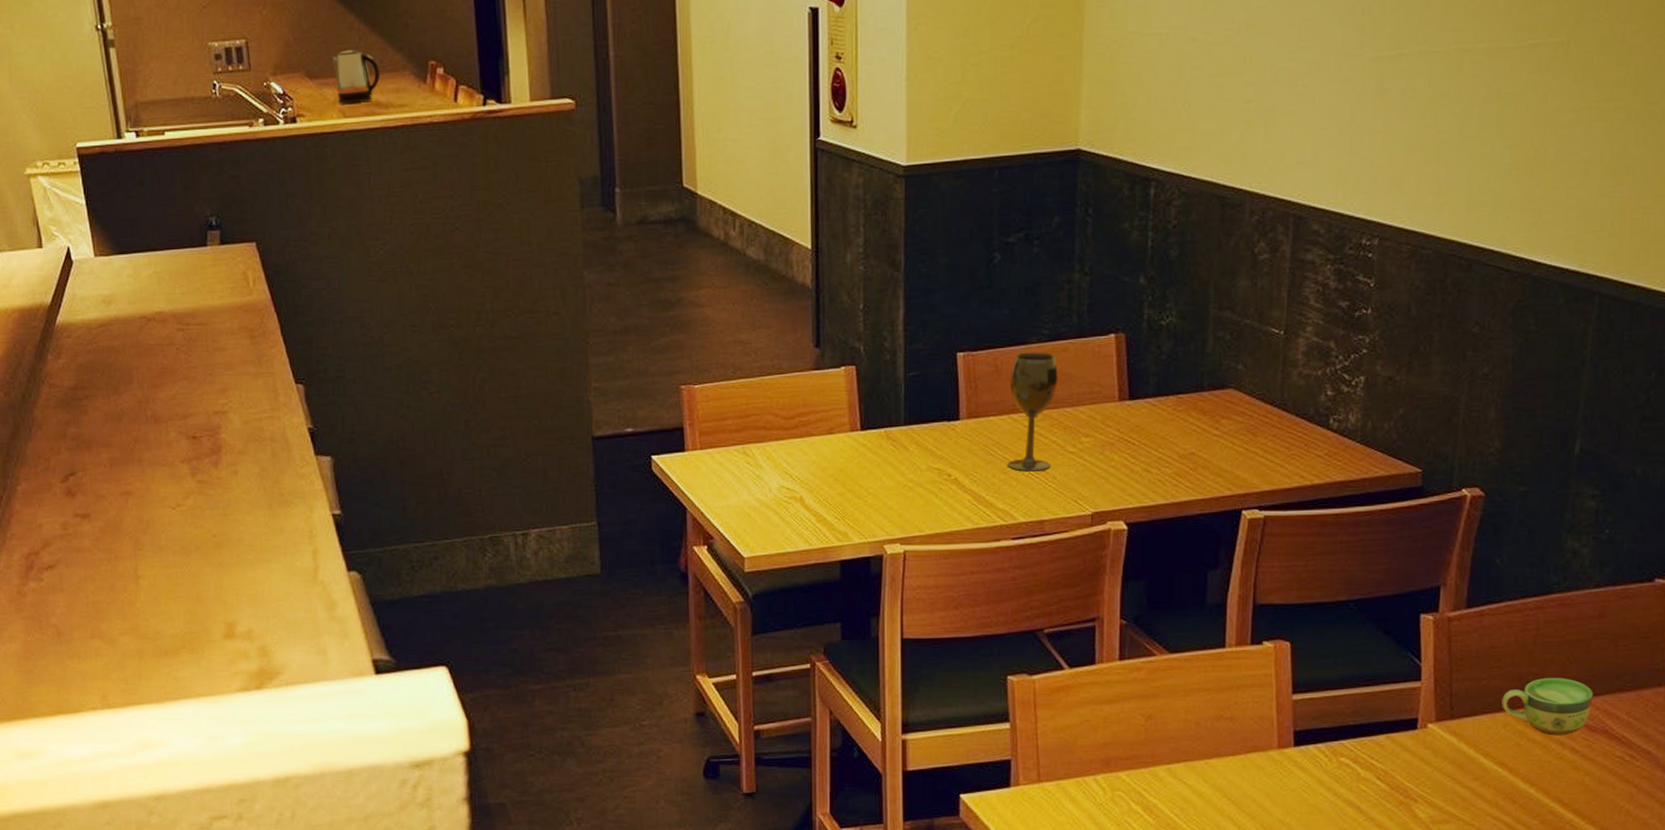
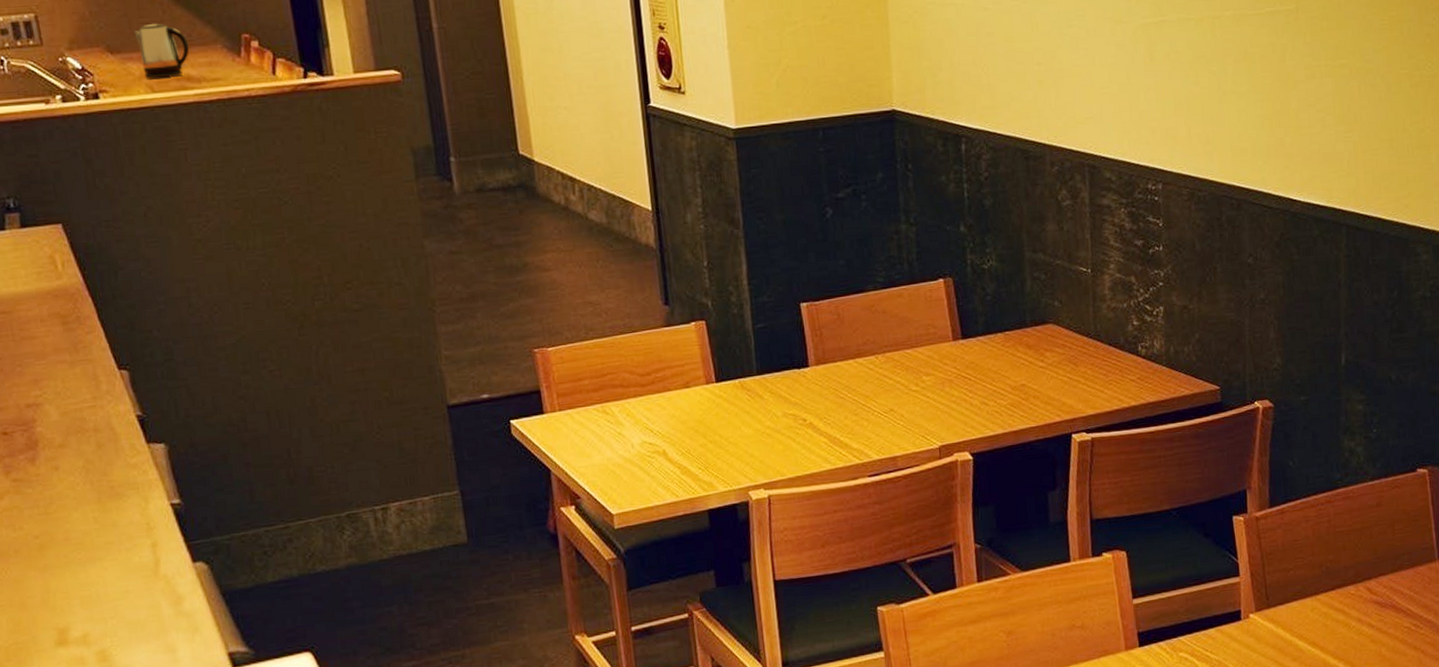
wine glass: present [1007,352,1058,472] -> none [852,299,898,412]
cup: present [1502,678,1593,736] -> none [1307,562,1380,615]

